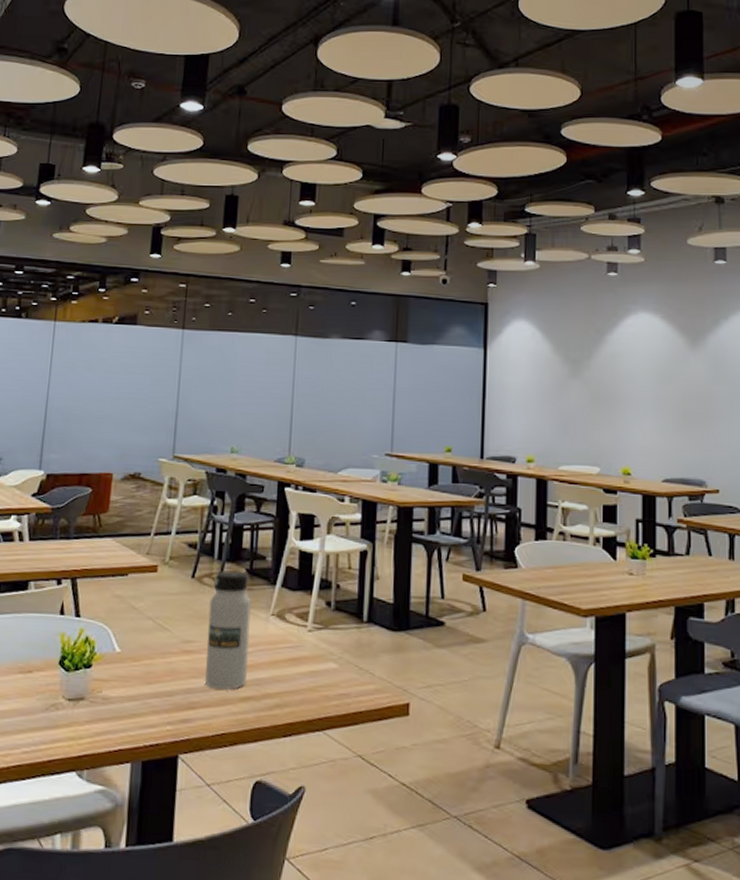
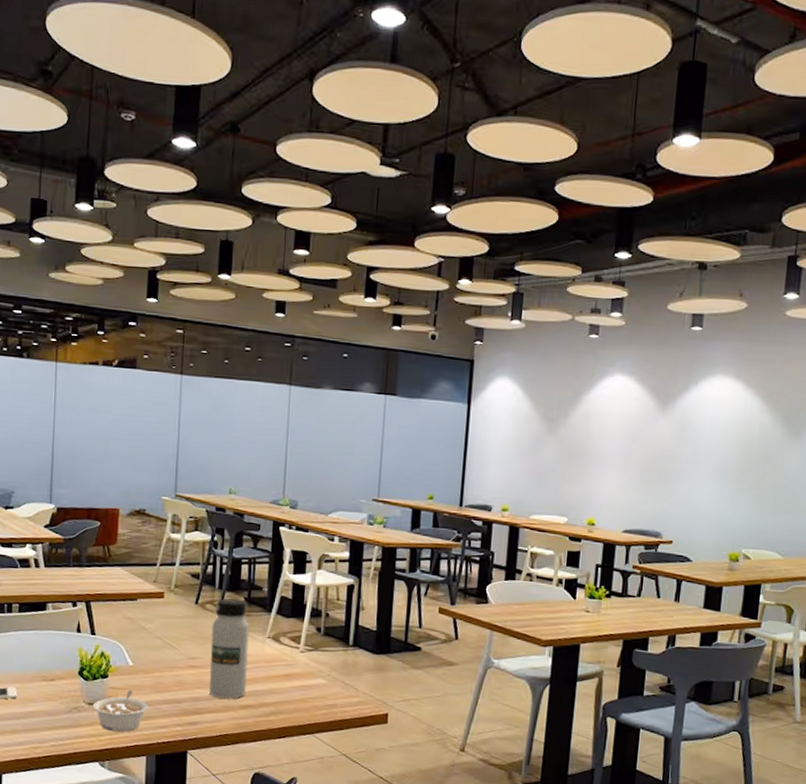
legume: none [72,682,135,733] -> present [92,690,148,732]

